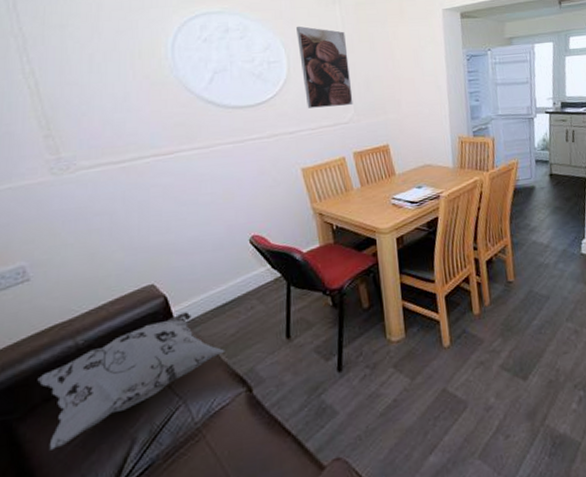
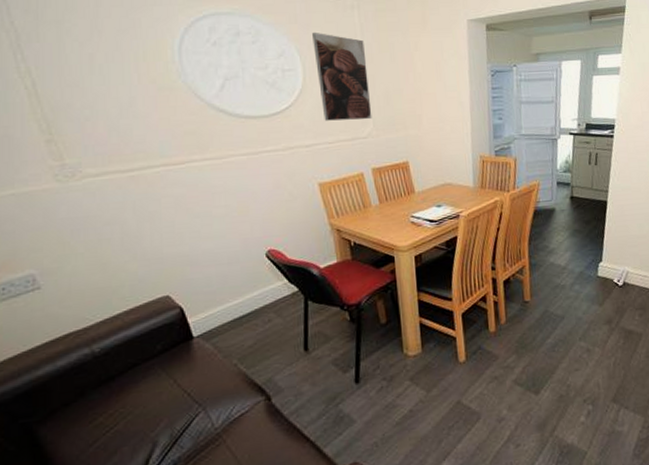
decorative pillow: present [37,312,225,450] -> none [55,323,244,452]

